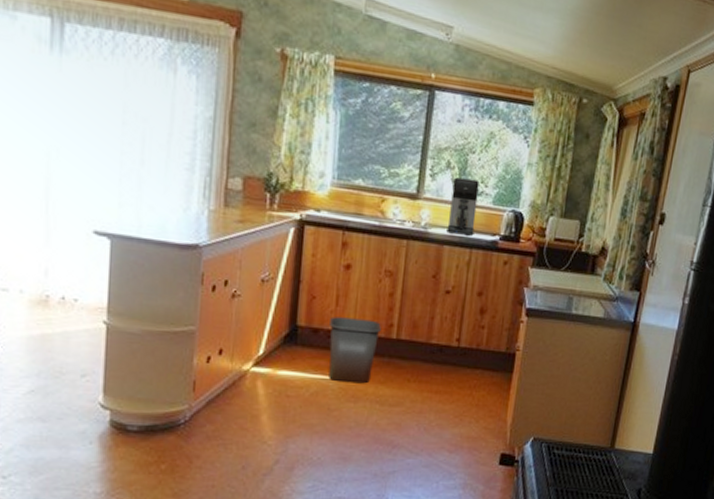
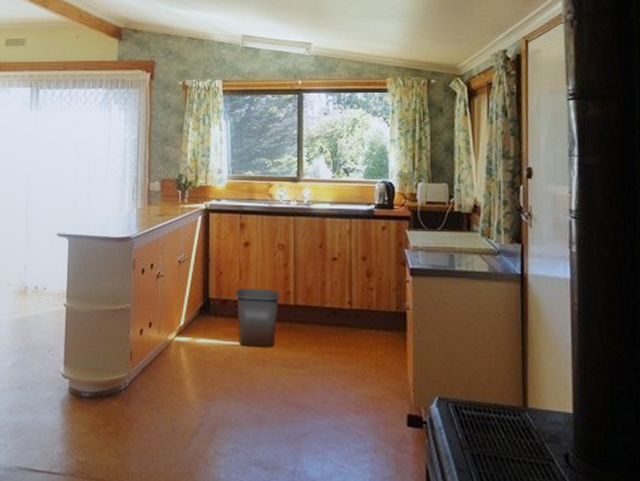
coffee maker: present [446,177,480,236] -> none [327,159,351,207]

